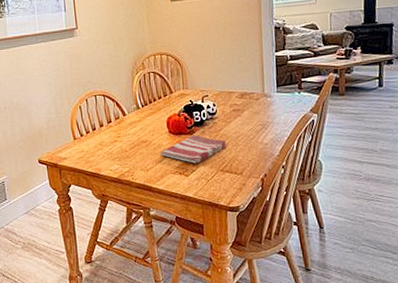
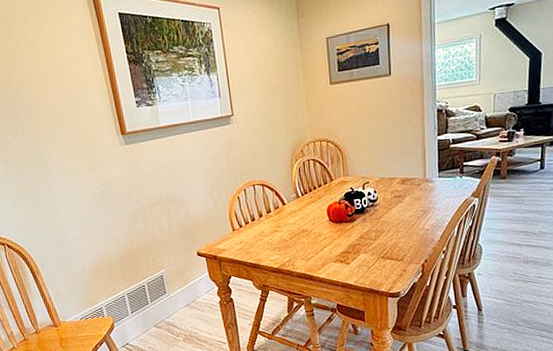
dish towel: present [160,135,226,164] -> none [321,222,387,252]

